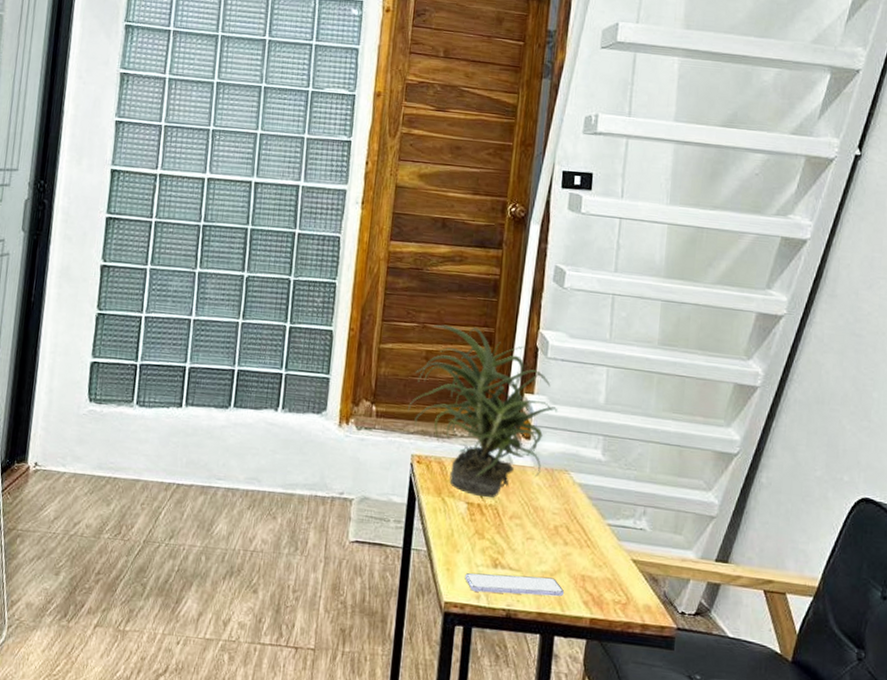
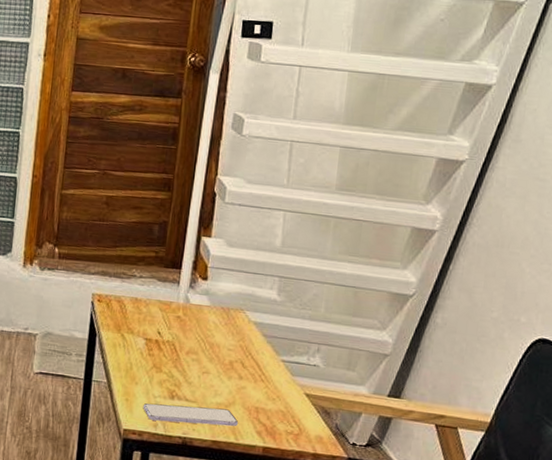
potted plant: present [408,324,558,498] -> none [89,171,235,335]

